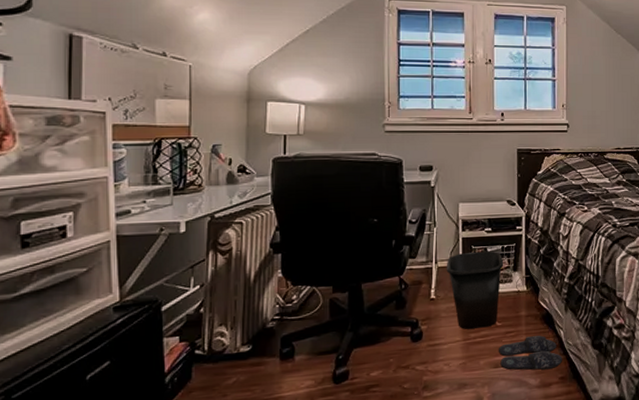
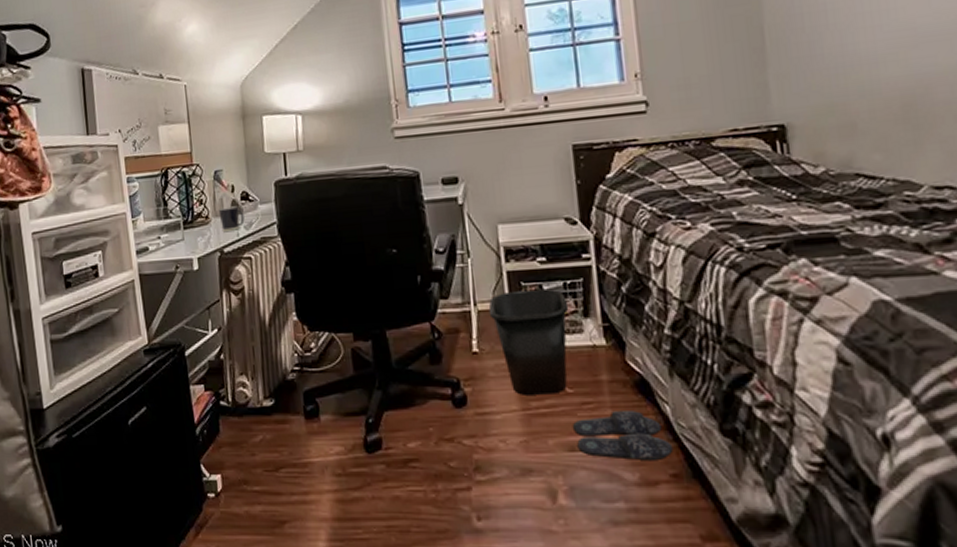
mug: none [213,177,239,199] -> present [218,206,245,231]

